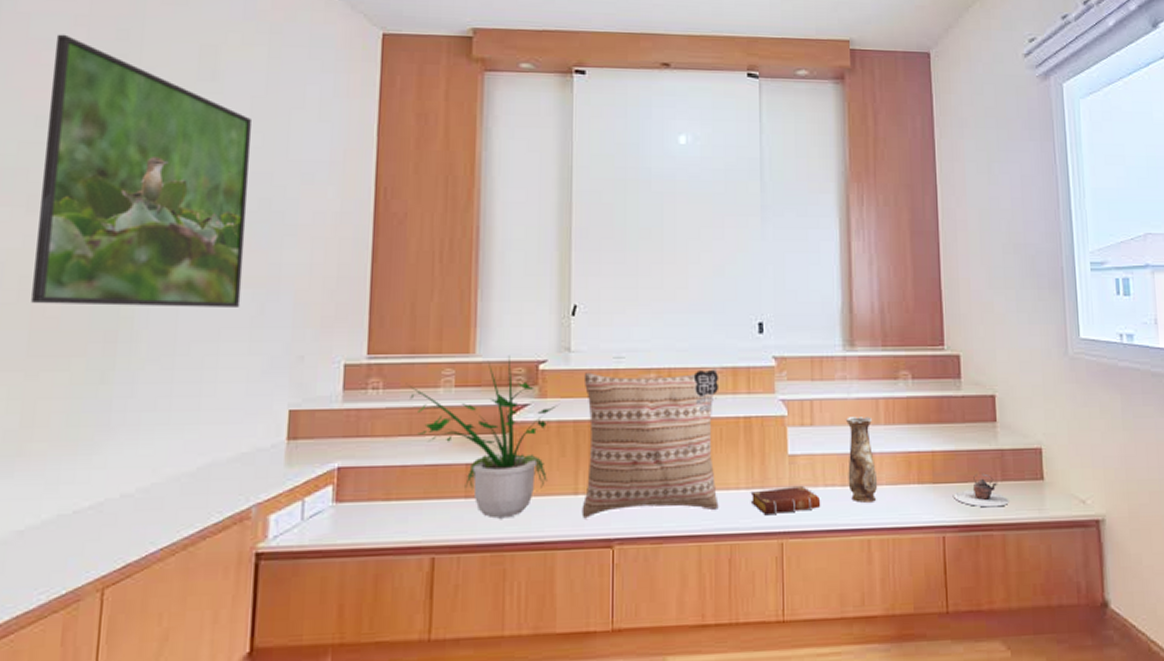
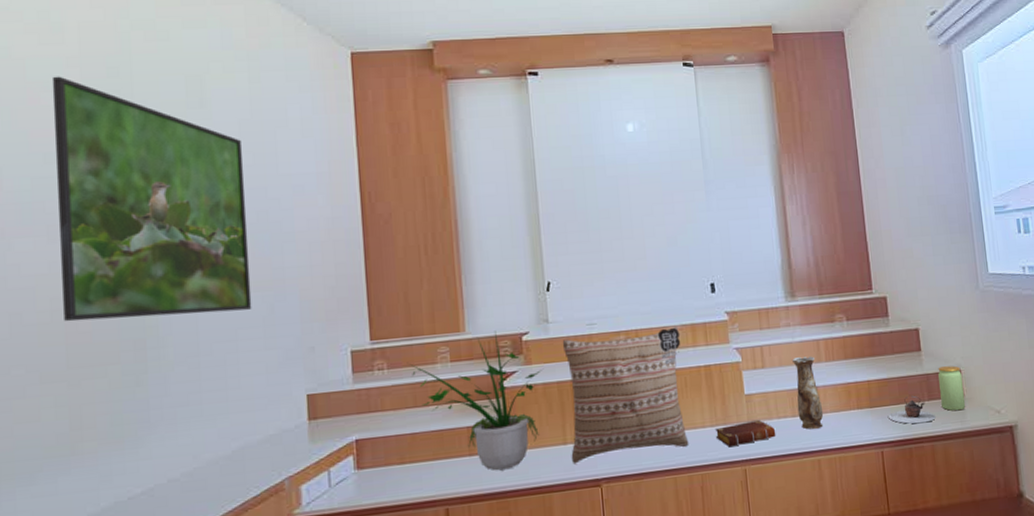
jar: none [1015,442,1044,497] -> present [938,365,965,411]

